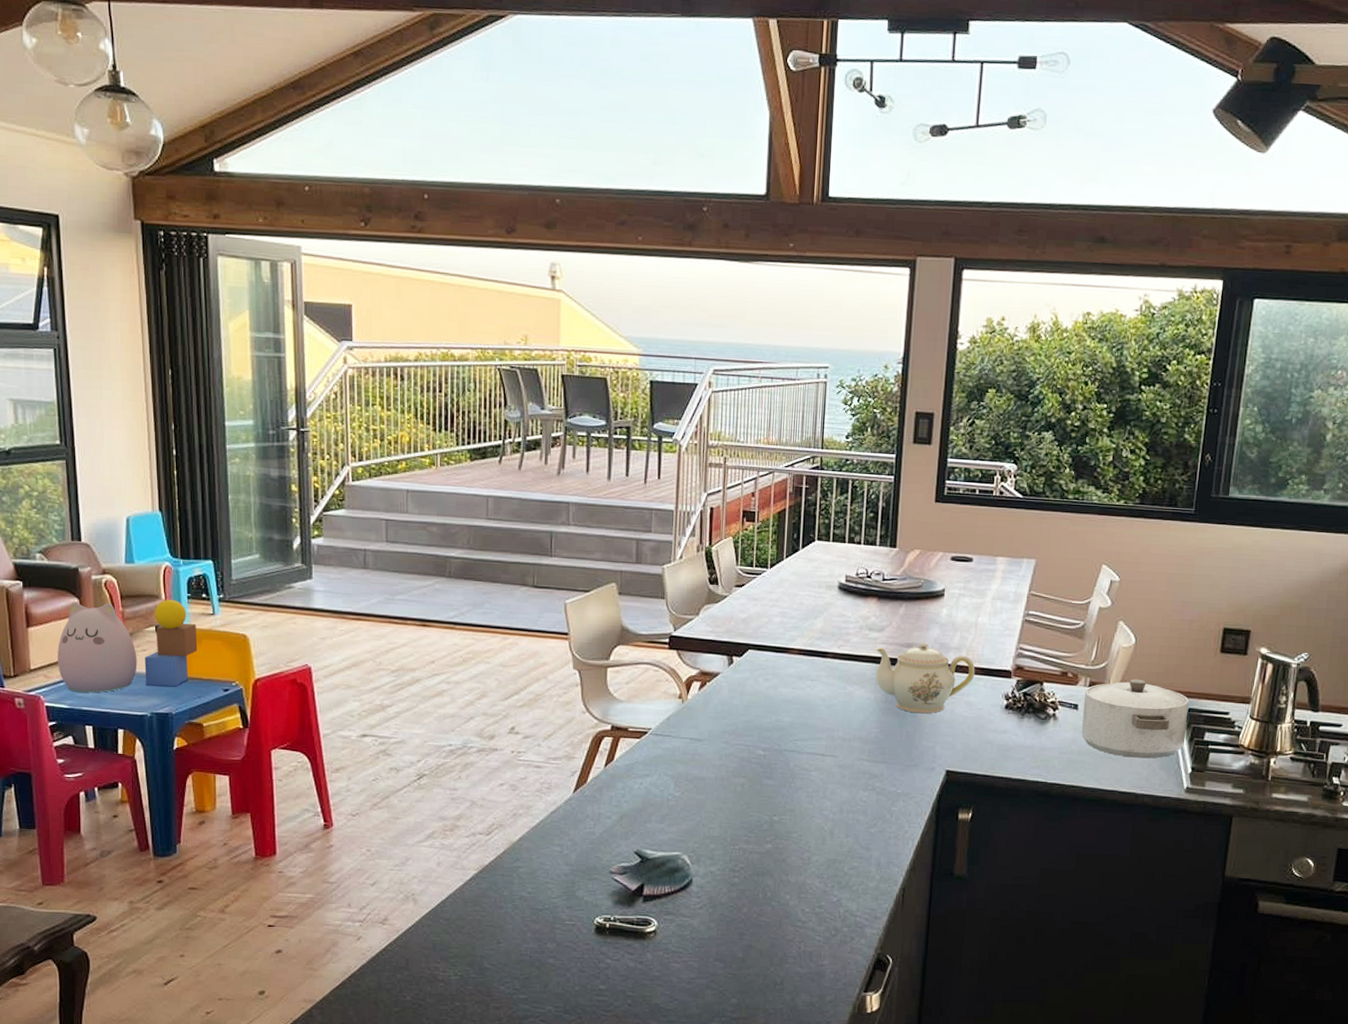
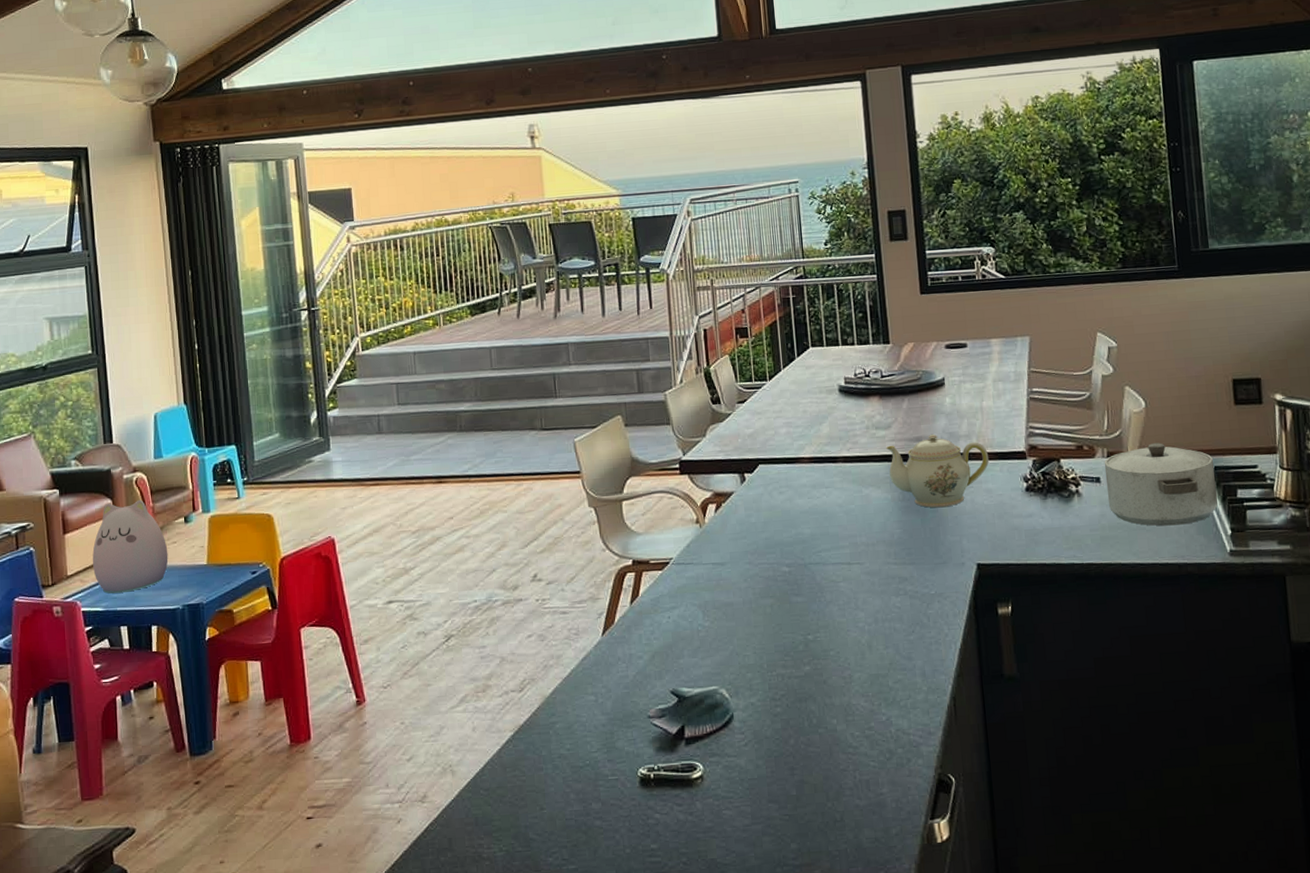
toy blocks: present [144,600,198,687] -> none [175,489,225,579]

